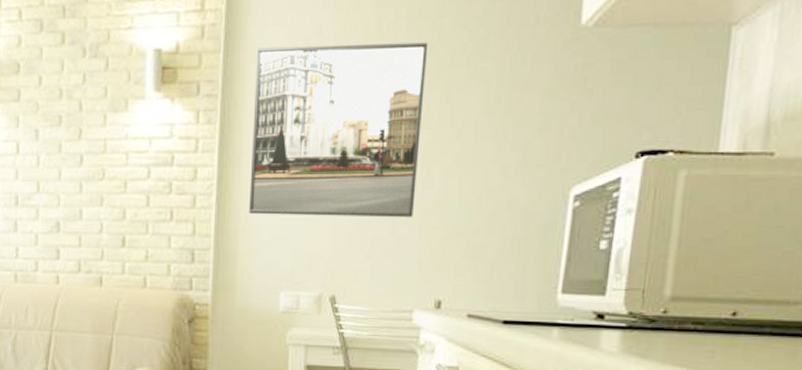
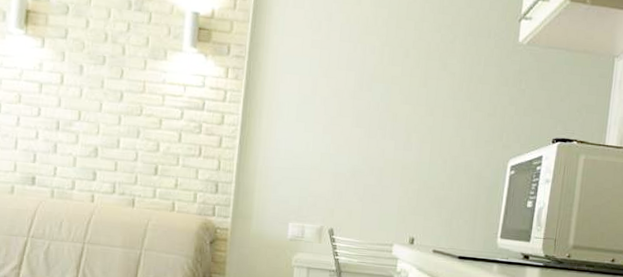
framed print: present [249,42,429,218] -> none [266,24,412,172]

